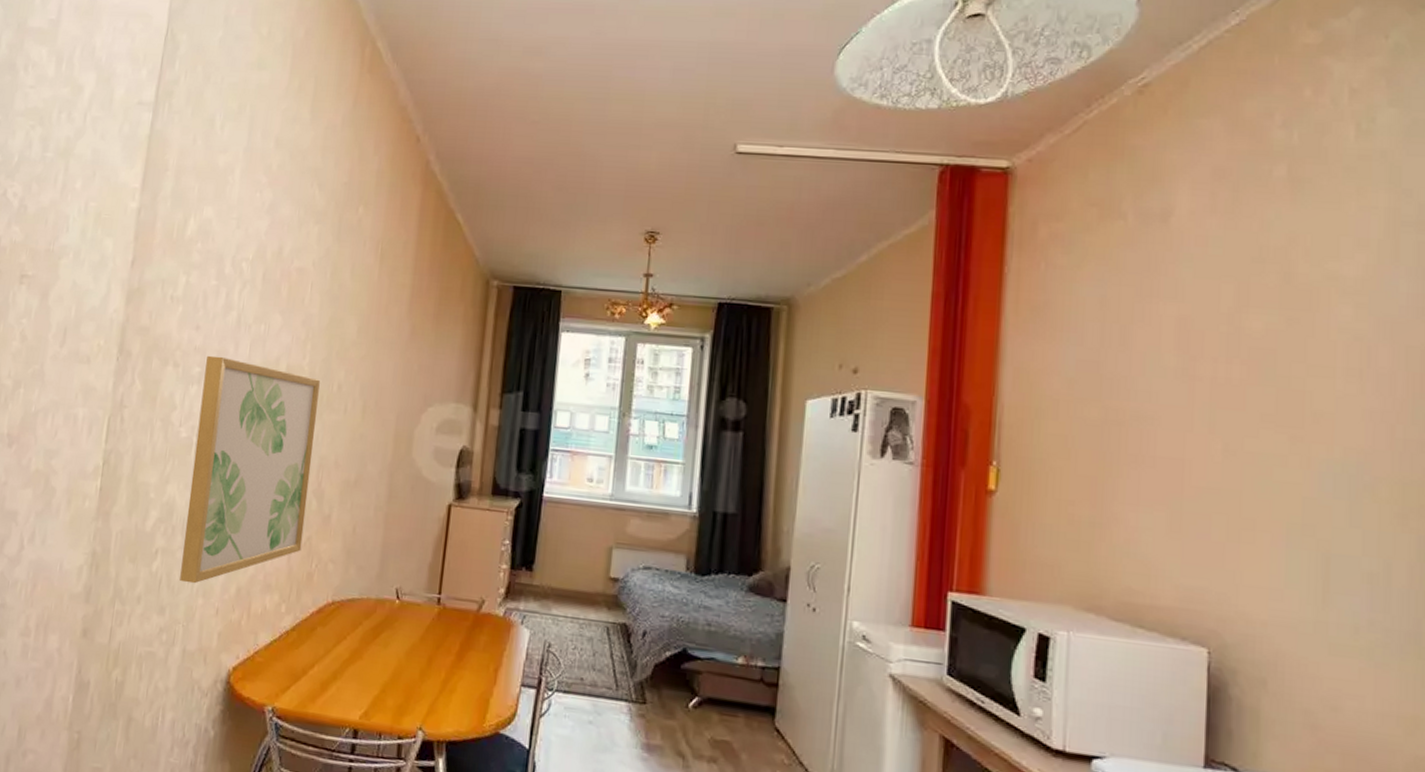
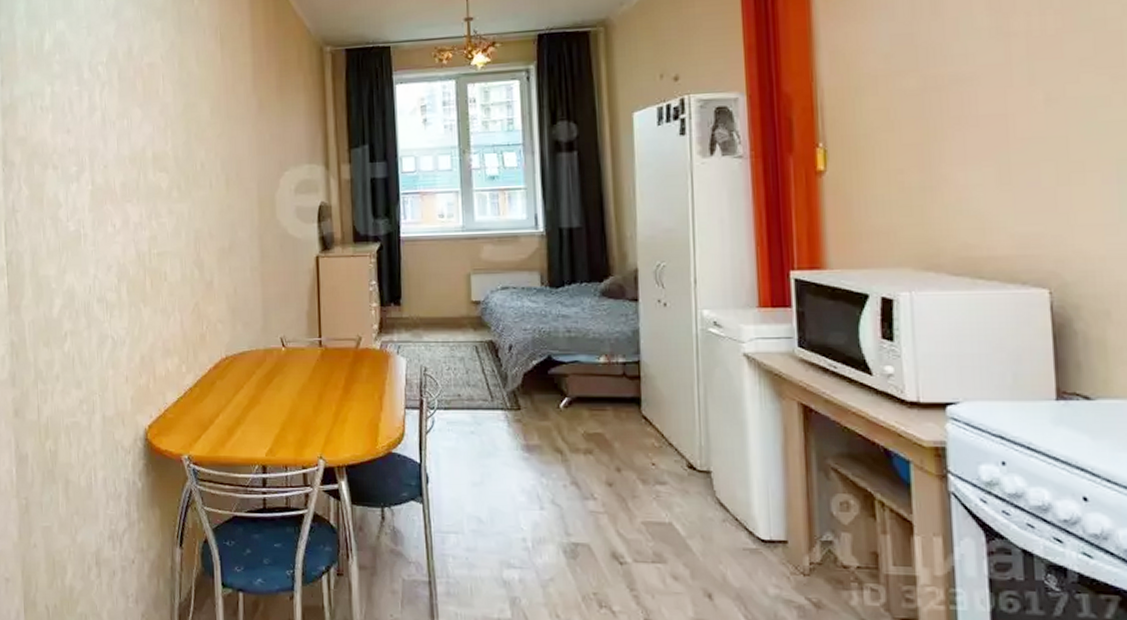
wall art: present [180,355,320,584] -> none [81,153,192,358]

